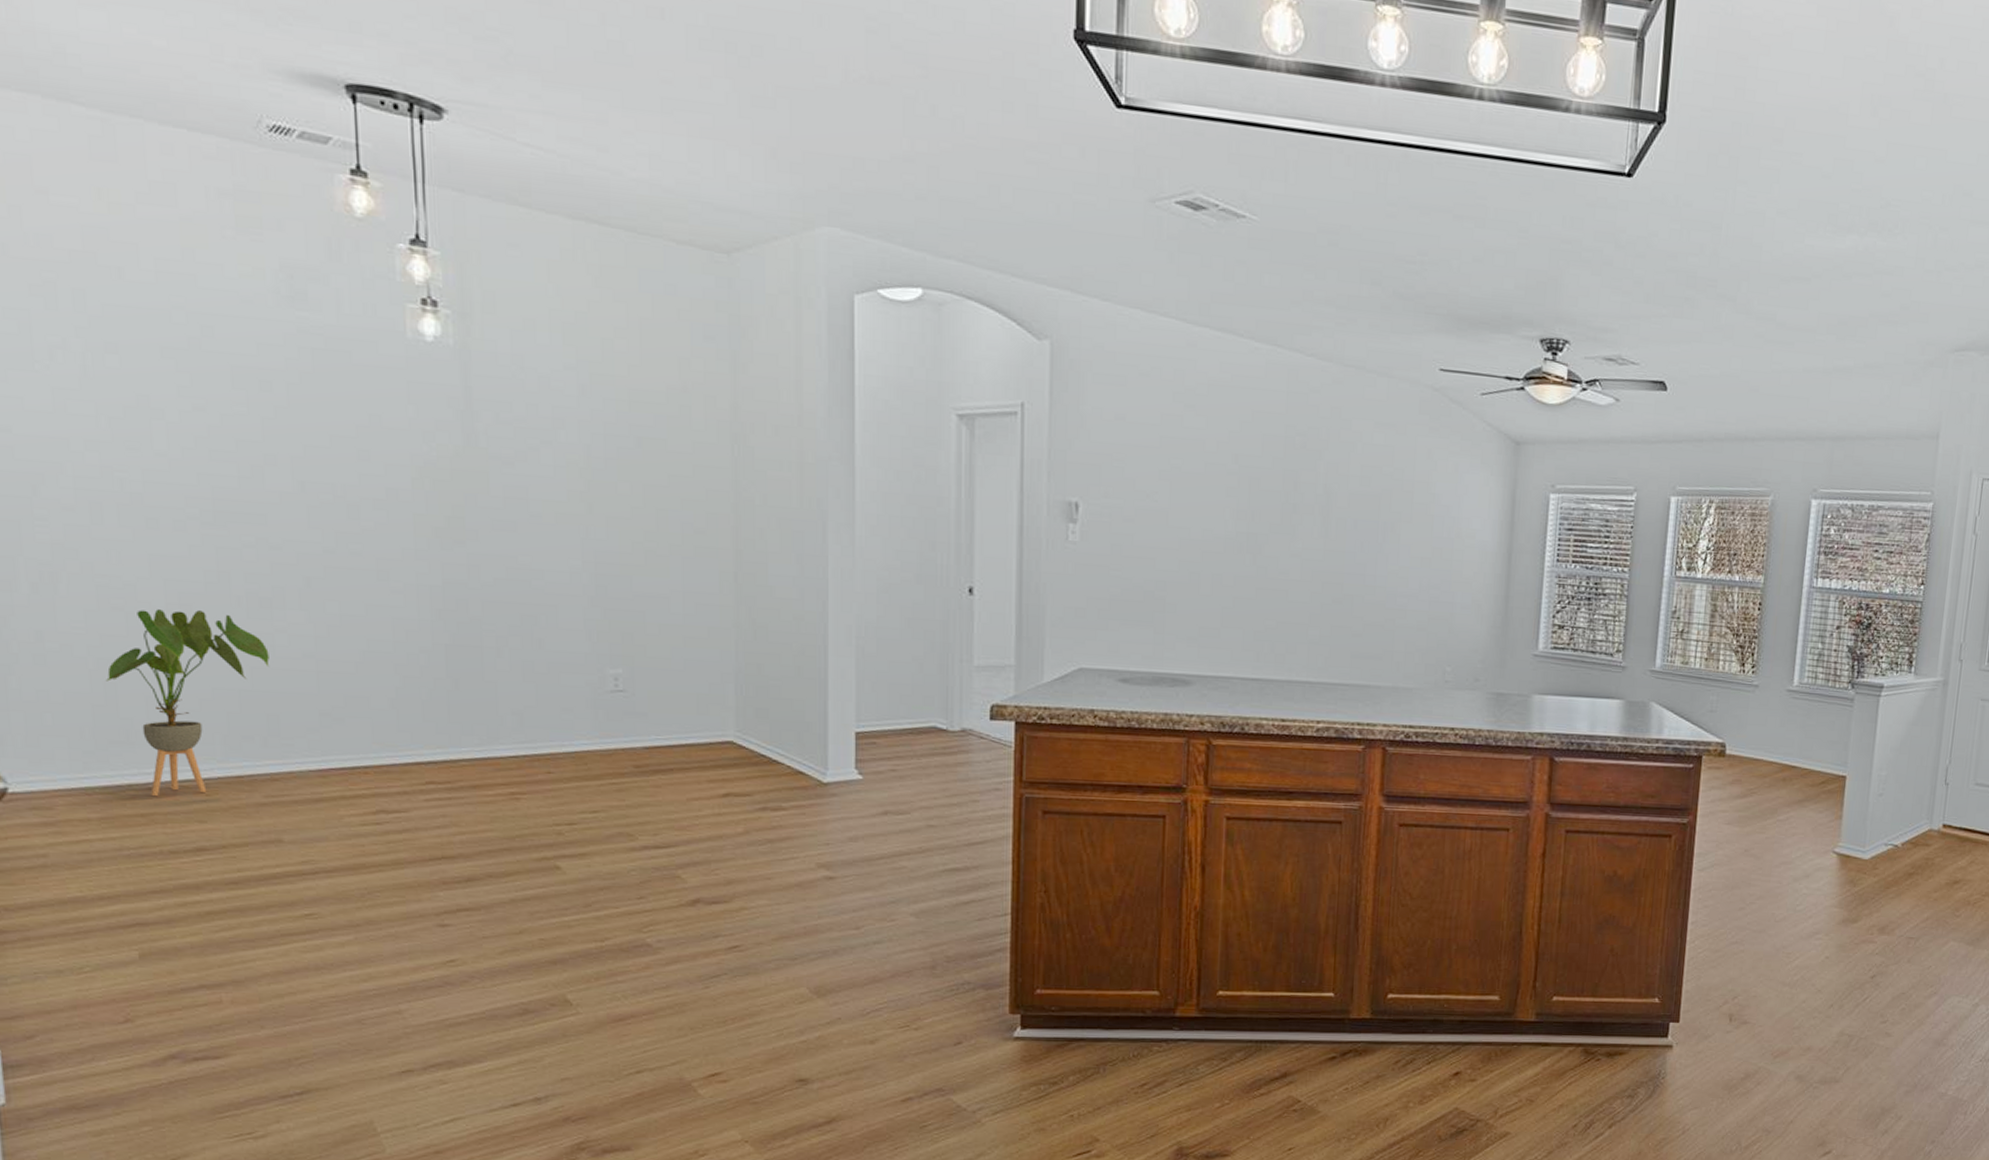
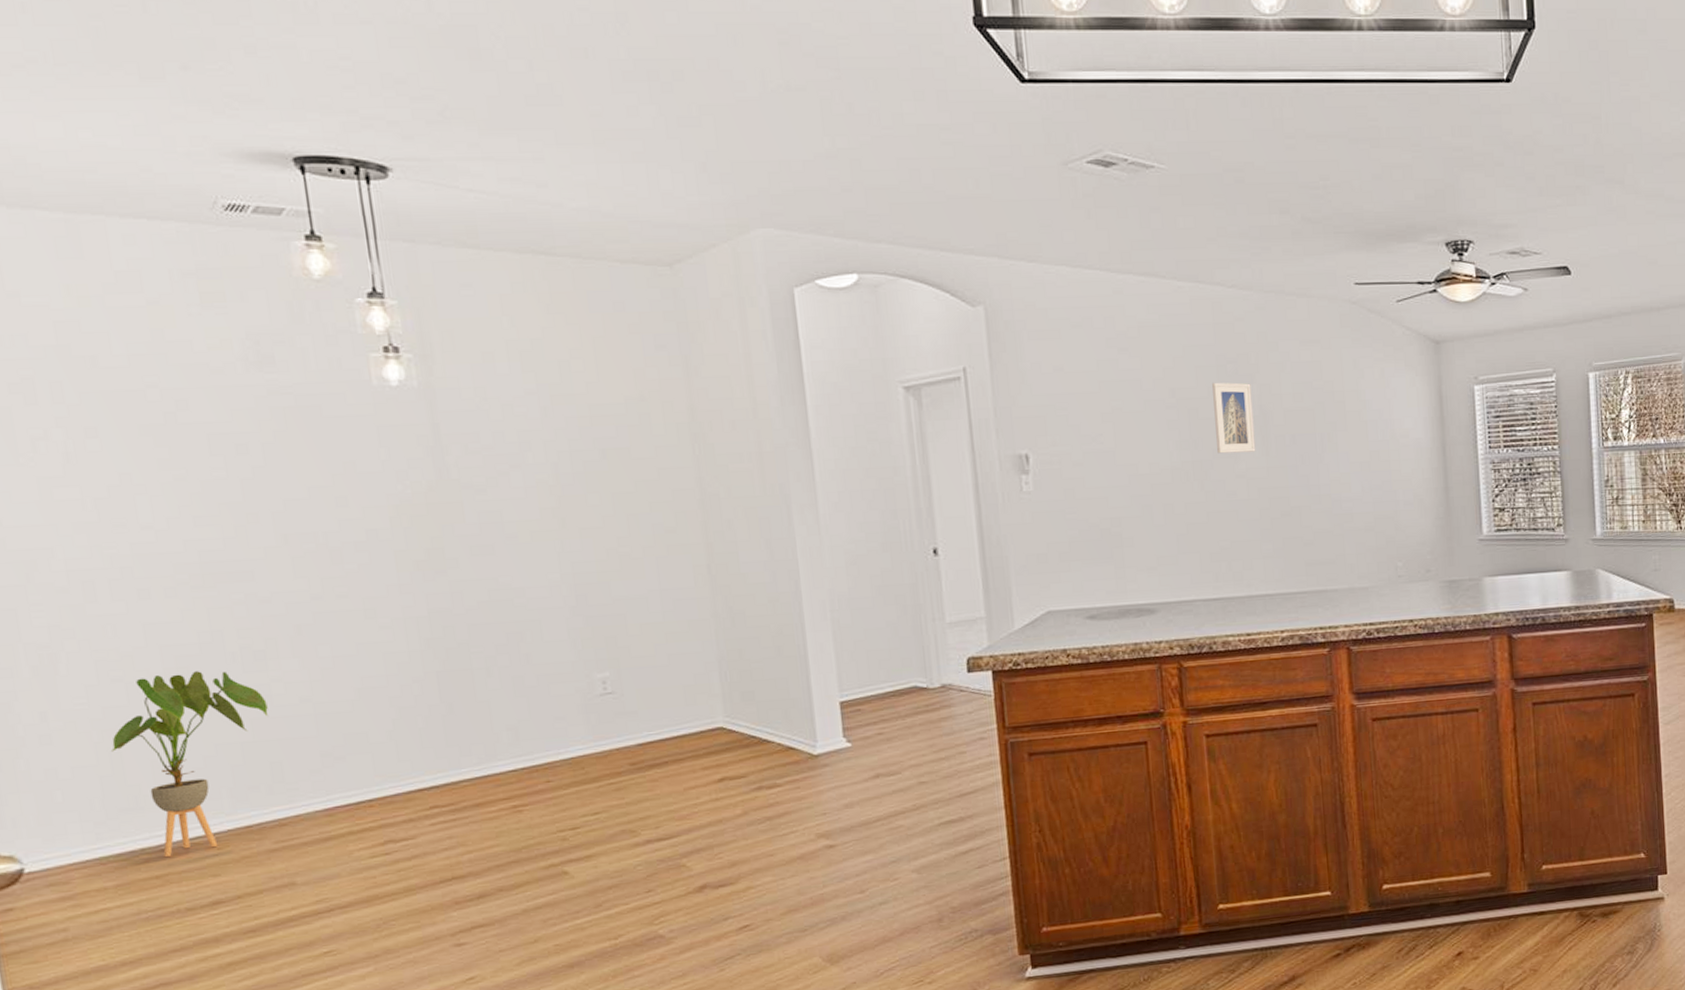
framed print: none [1275,453,1318,532] -> present [1212,382,1256,454]

